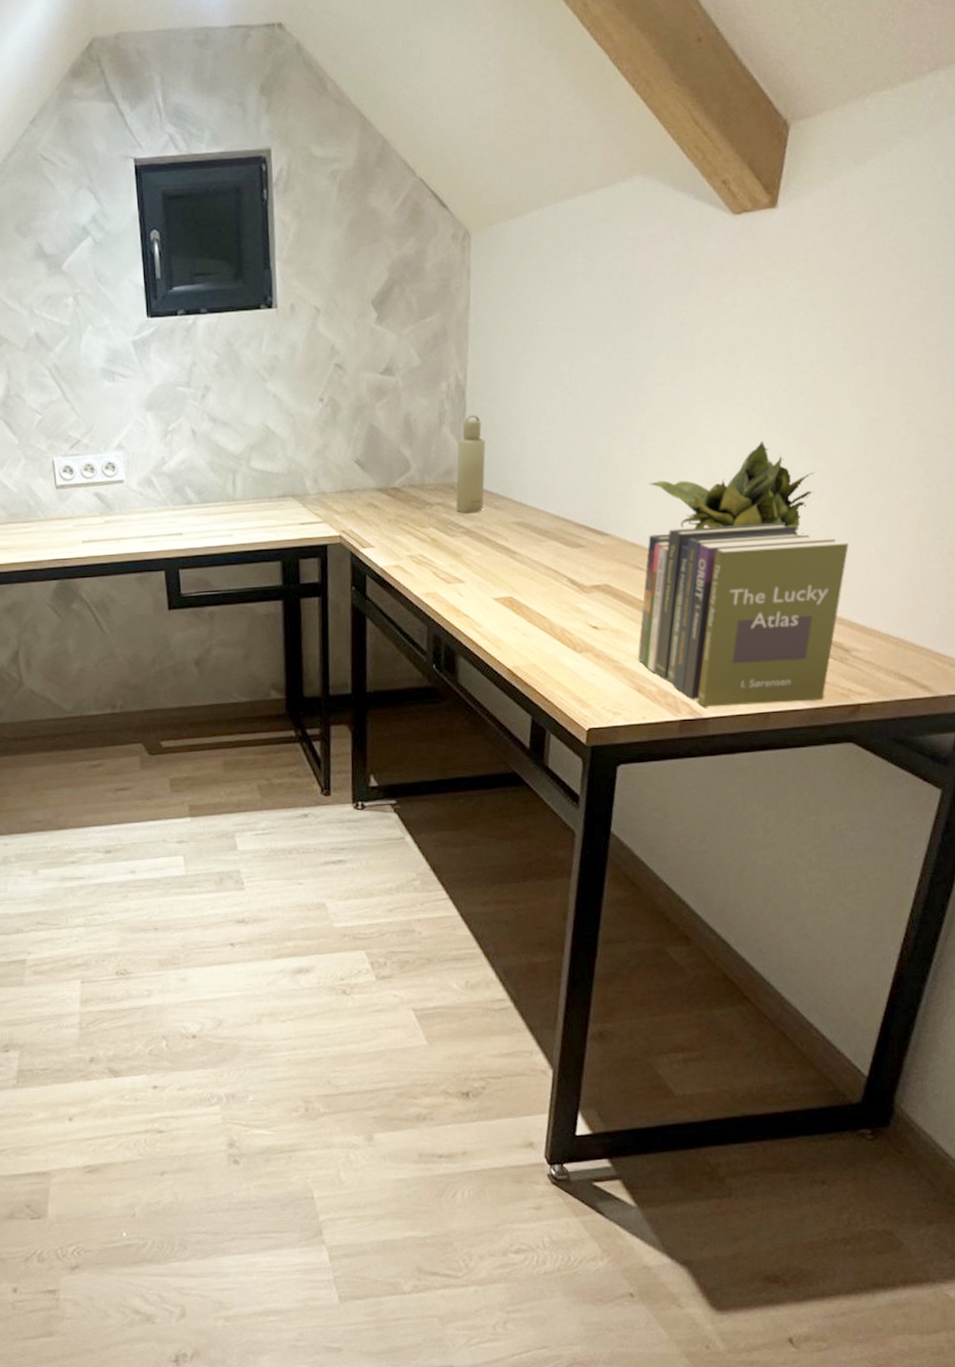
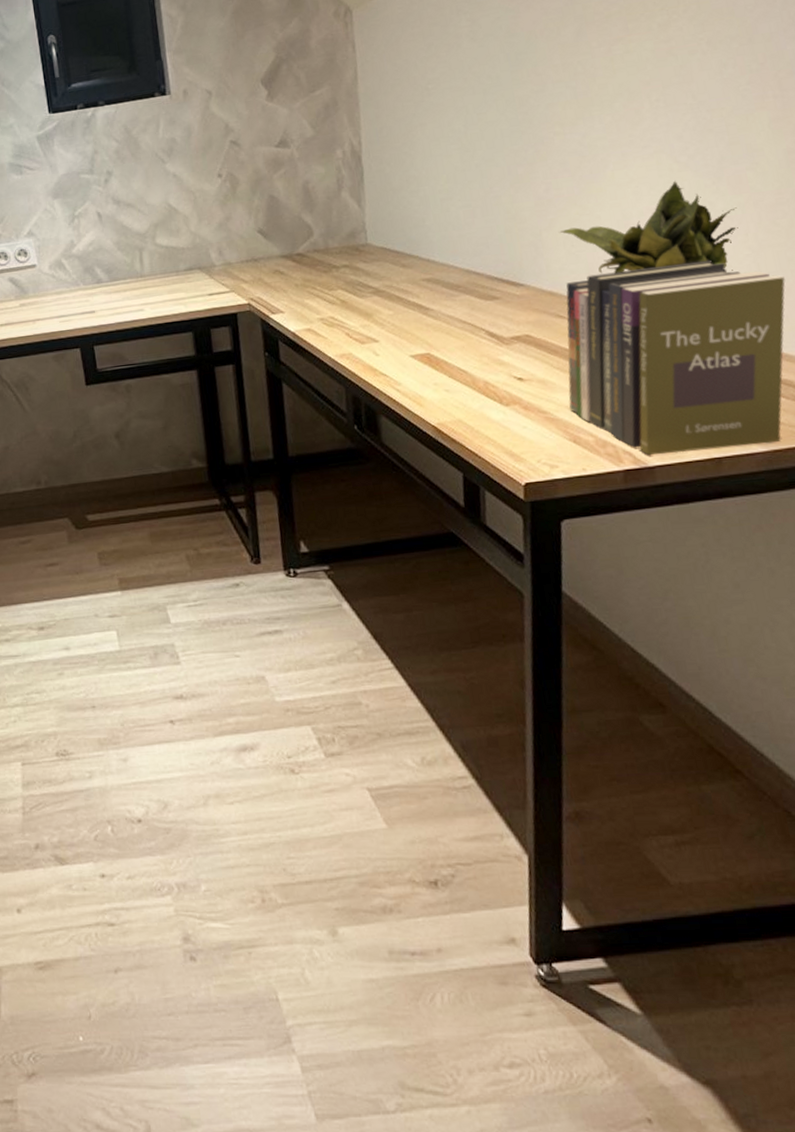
bottle: present [456,415,486,513] -> none [358,178,391,273]

